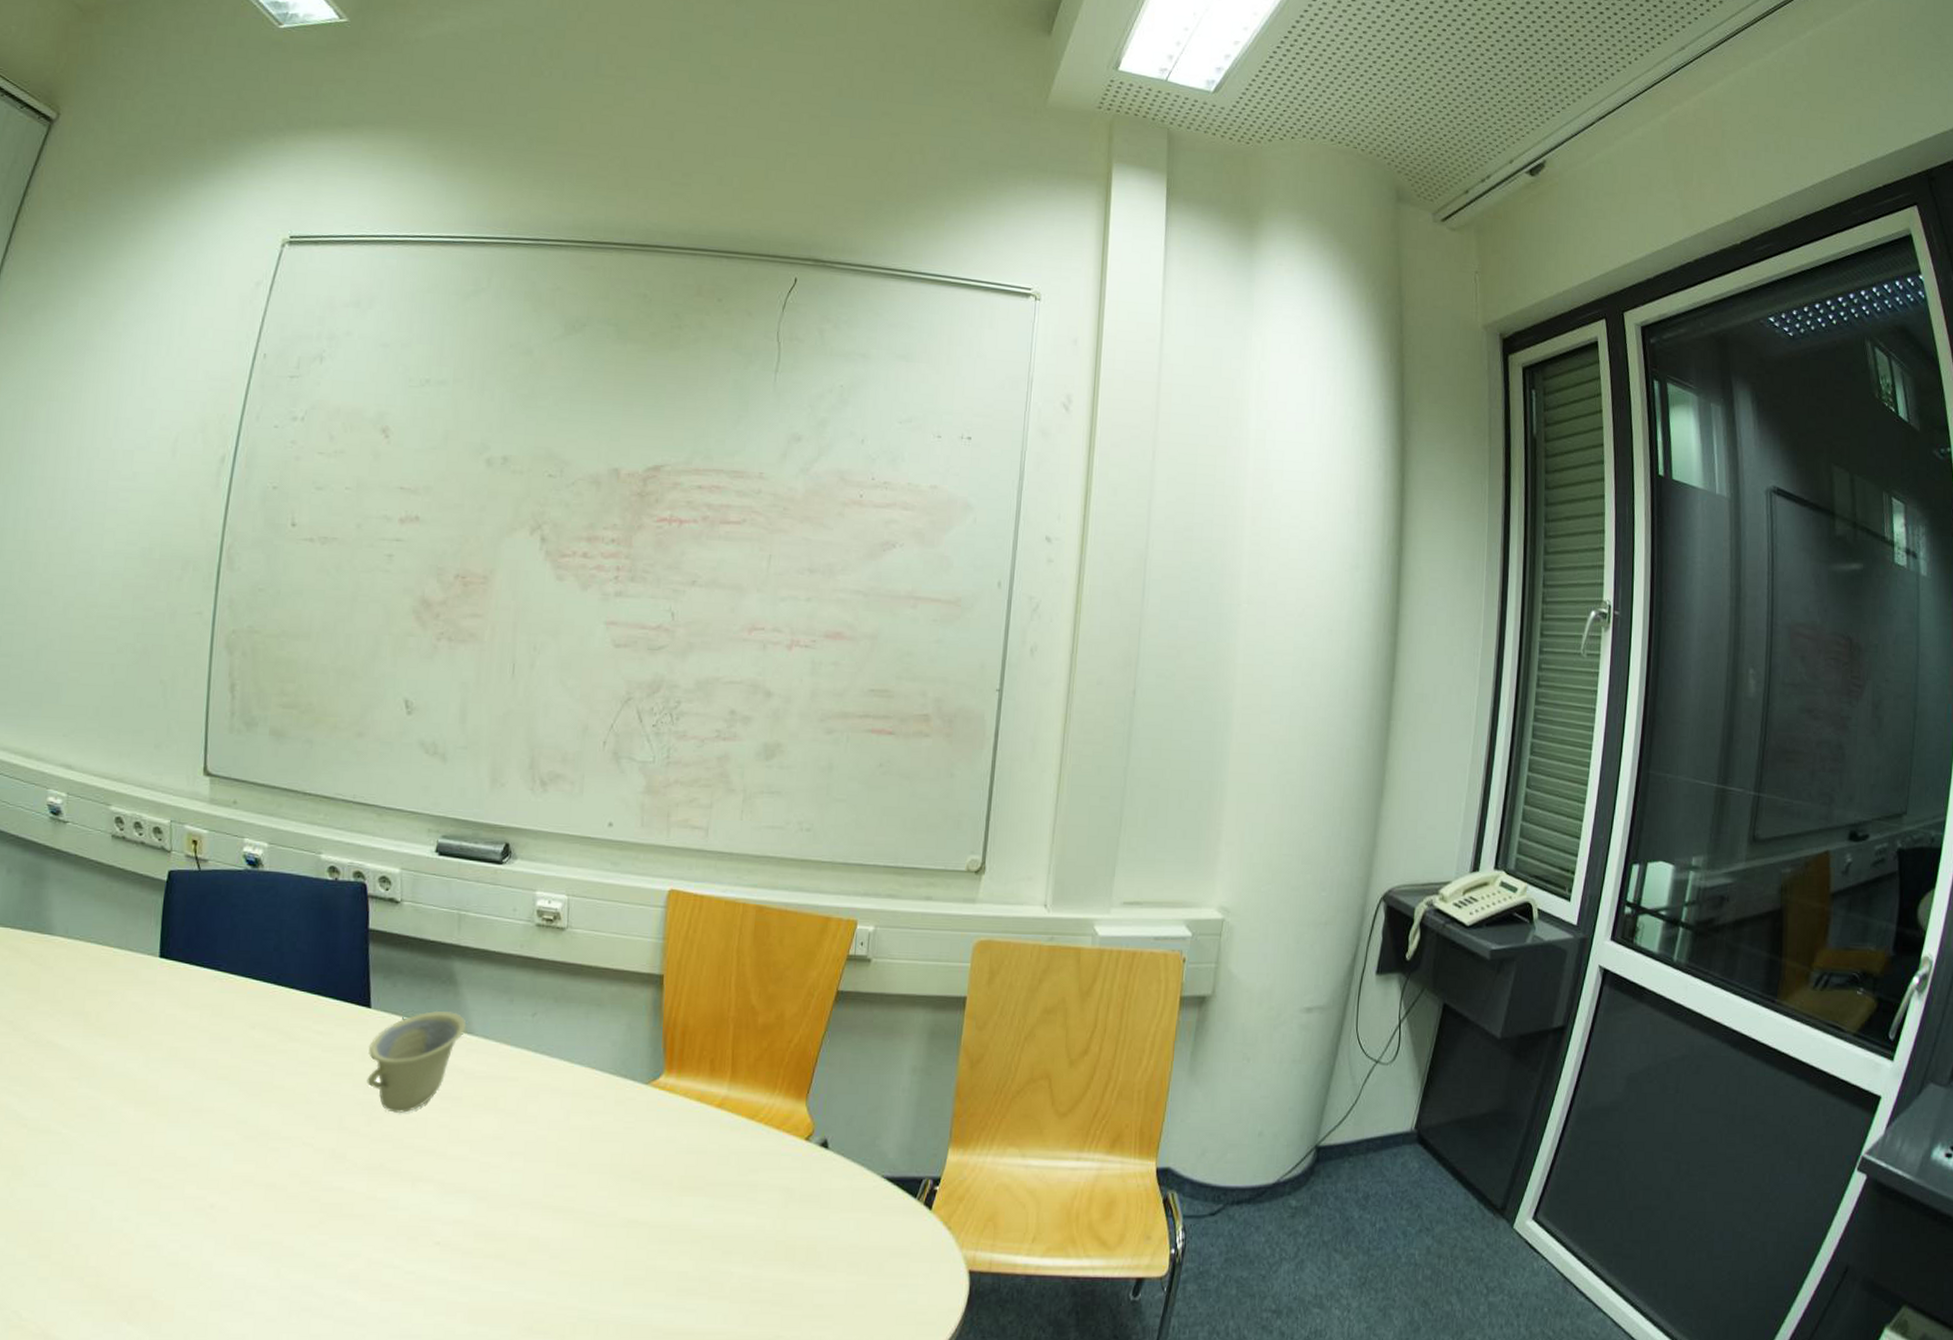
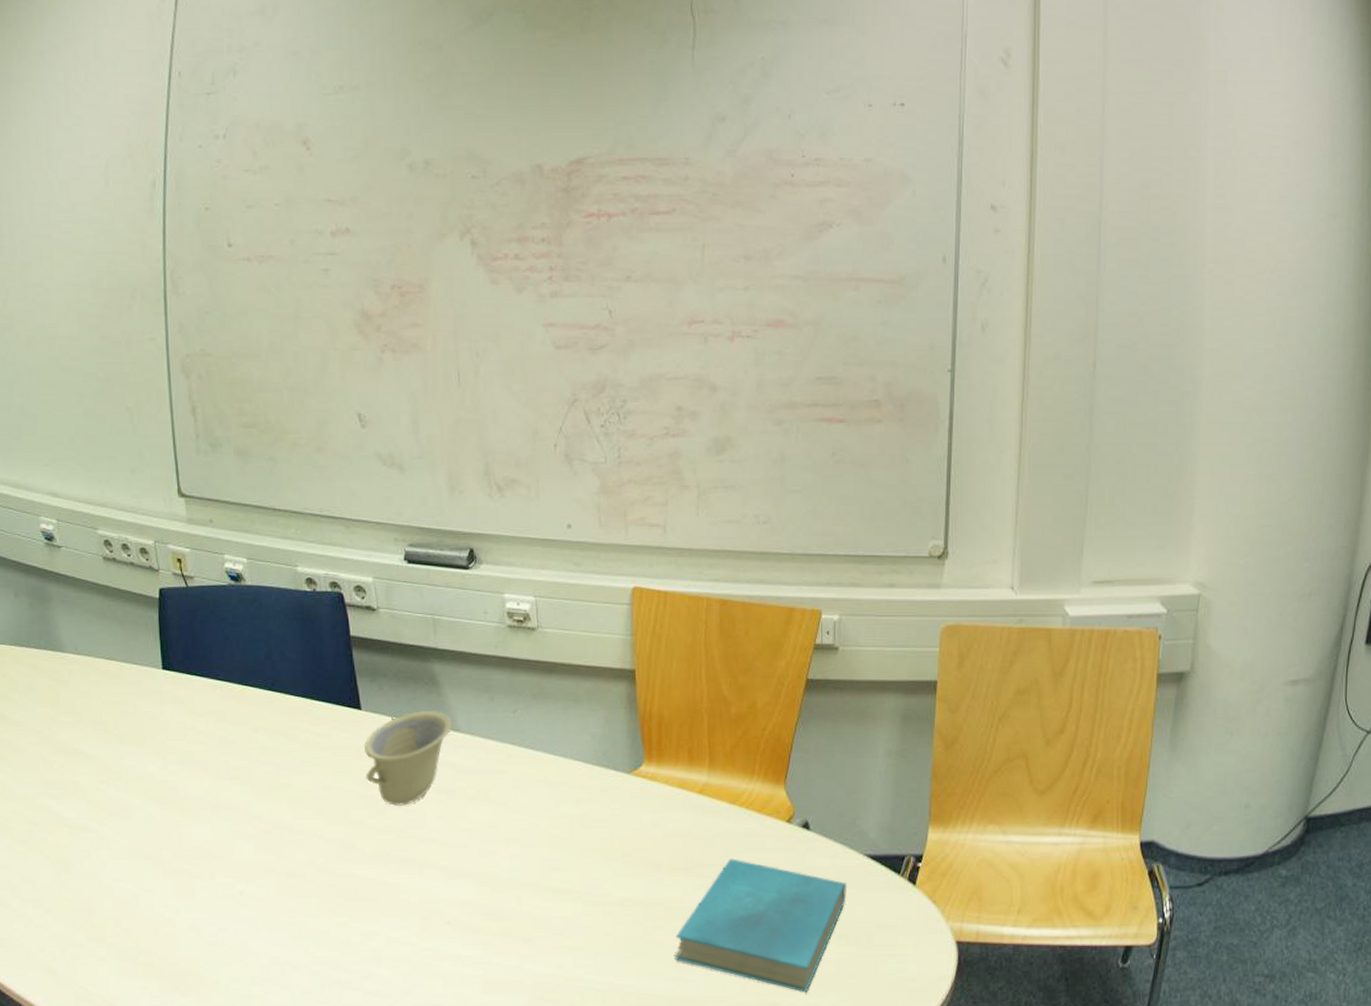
book: none [677,1178,863,1325] -> present [675,858,848,993]

